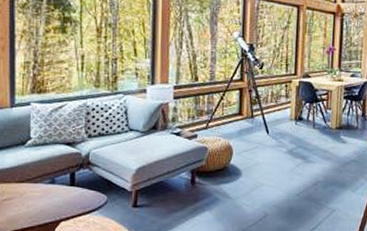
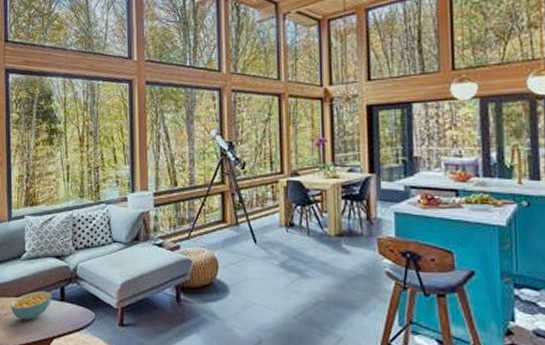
cereal bowl: none [12,176,60,205] -> present [11,290,52,320]

